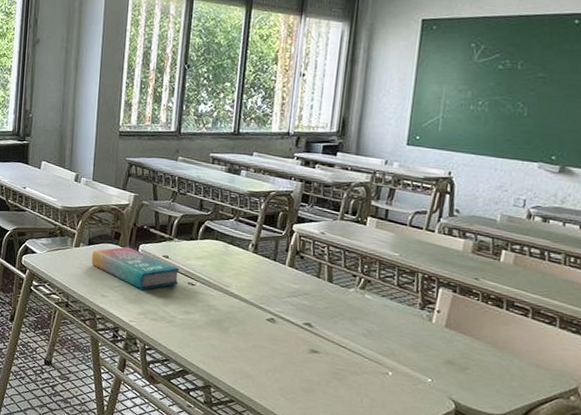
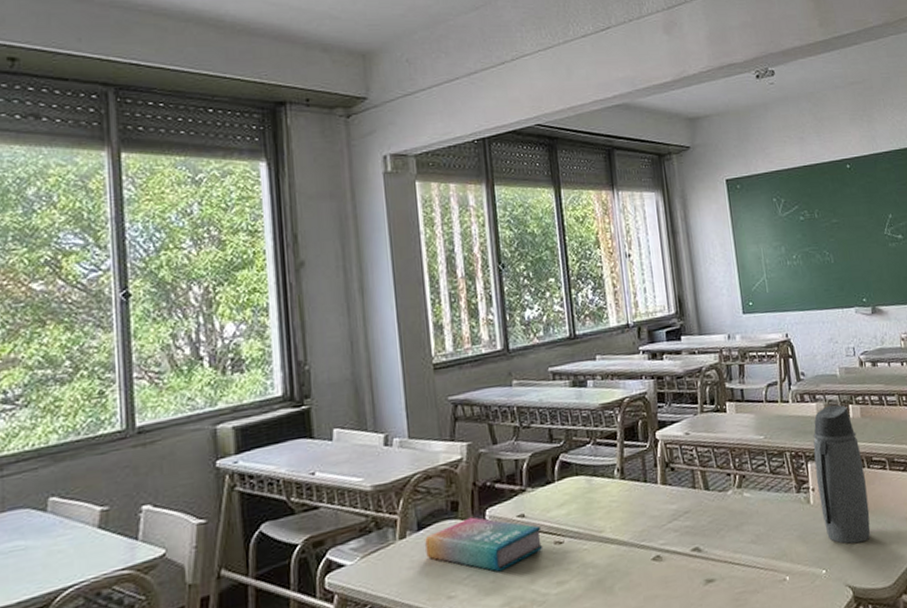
water bottle: none [441,245,503,370] -> present [813,404,871,544]

